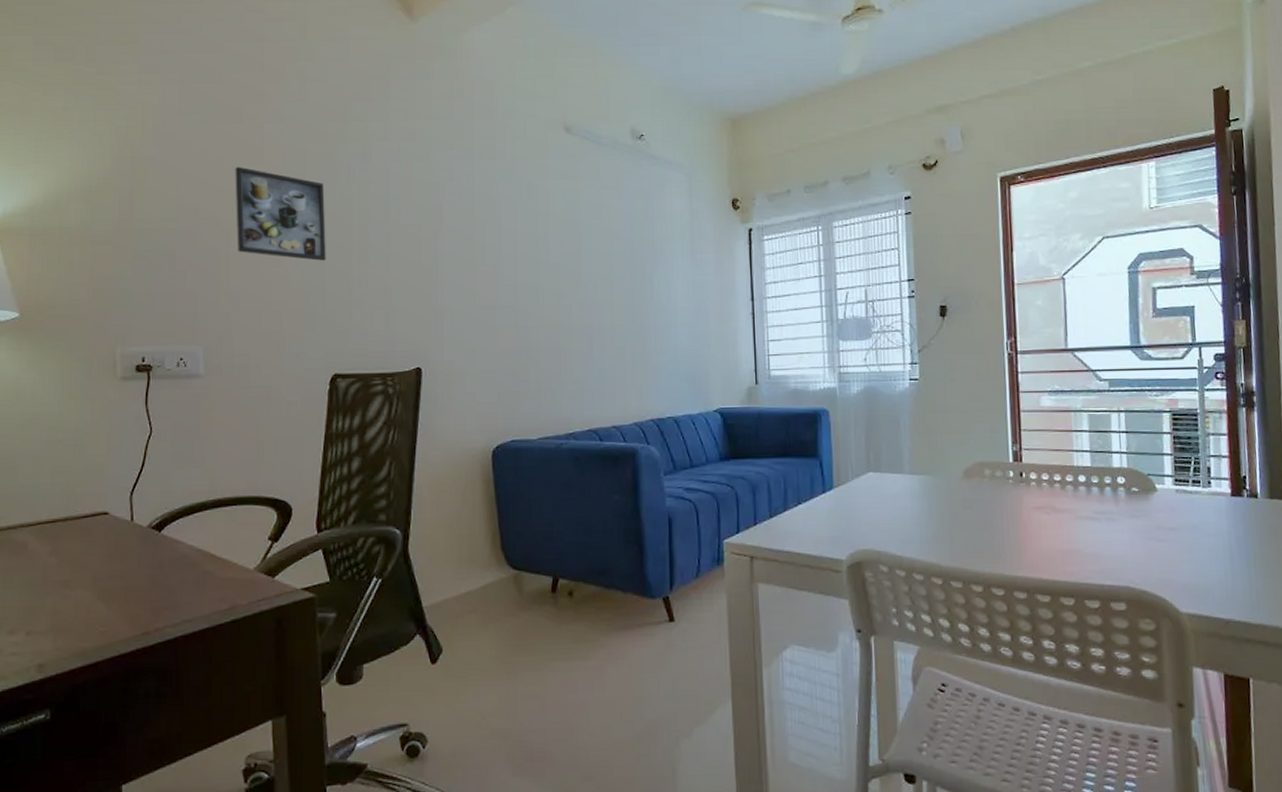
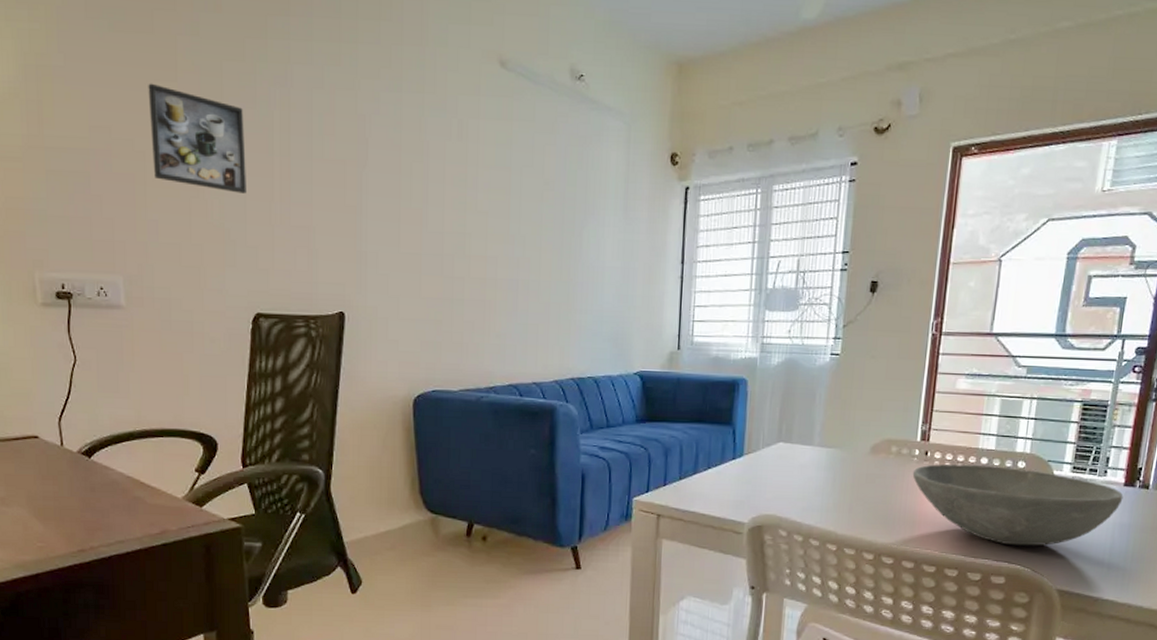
bowl: none [1010,483,1233,567] -> present [912,464,1124,546]

